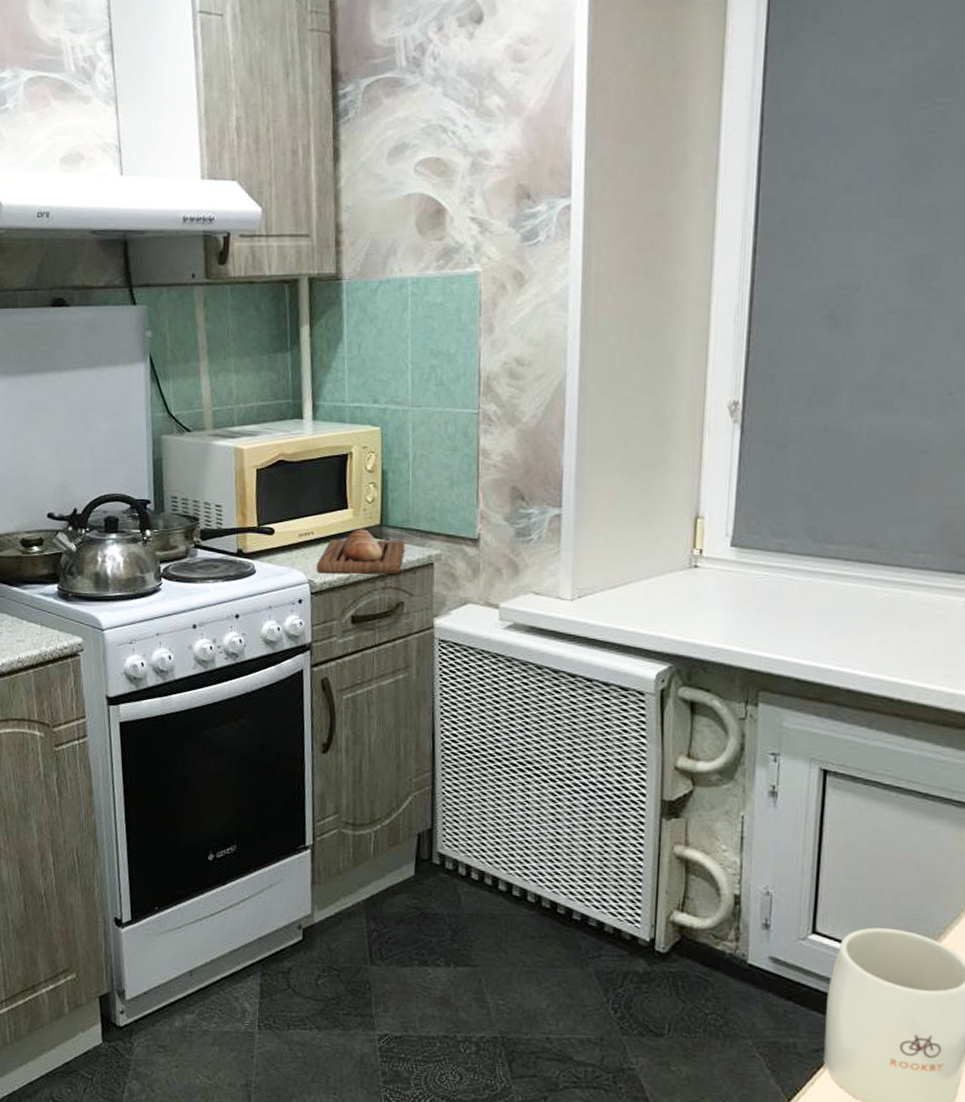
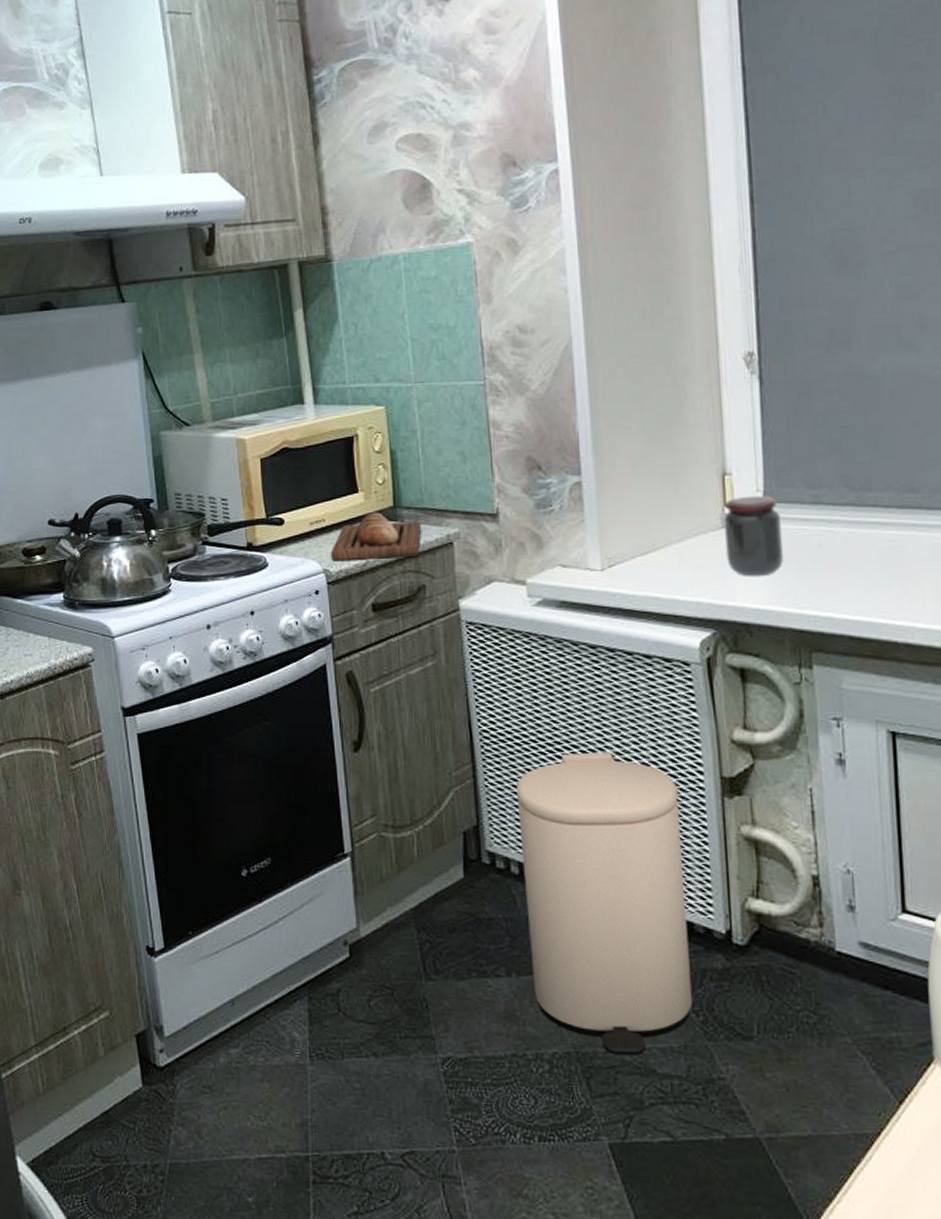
pedal bin: none [469,768,620,1044] -> present [516,752,692,1056]
jar: none [690,539,746,618] -> present [724,495,784,578]

